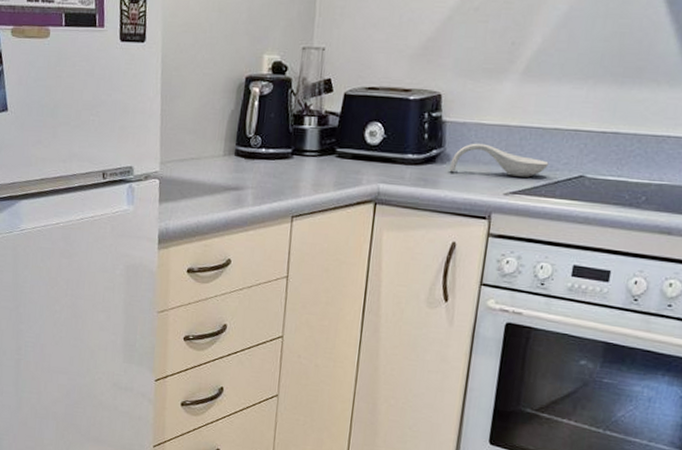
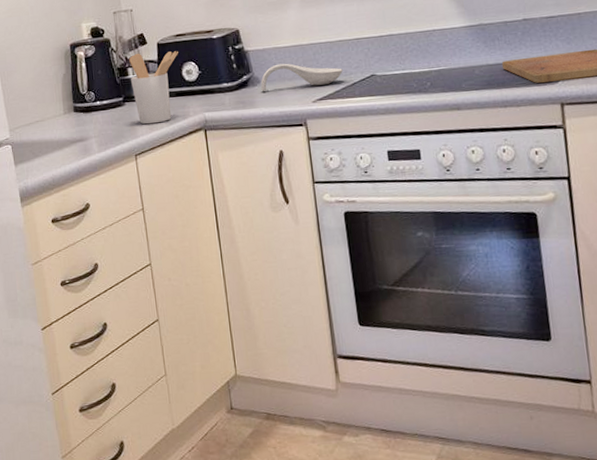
utensil holder: none [304,101,366,186] -> present [129,51,178,125]

